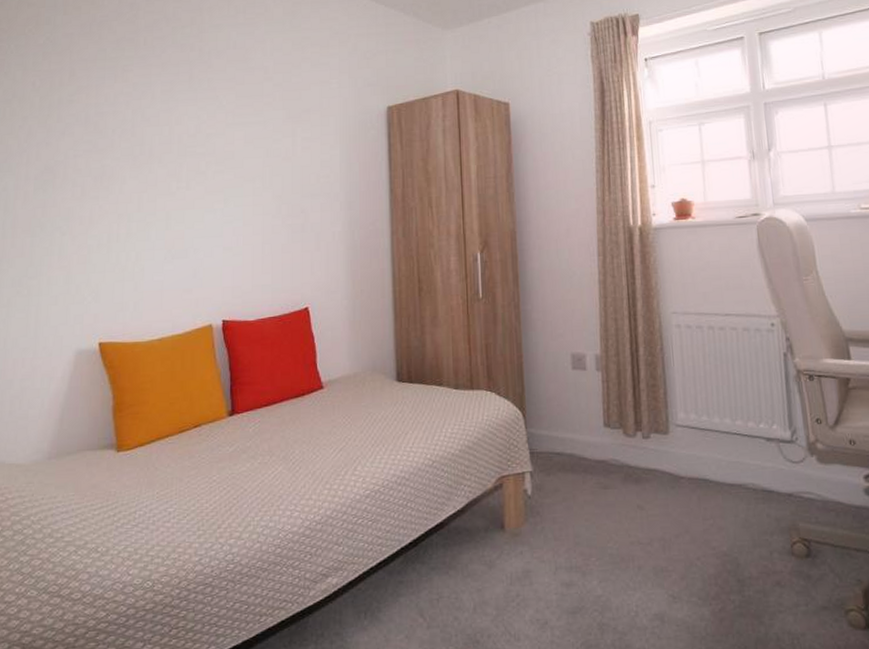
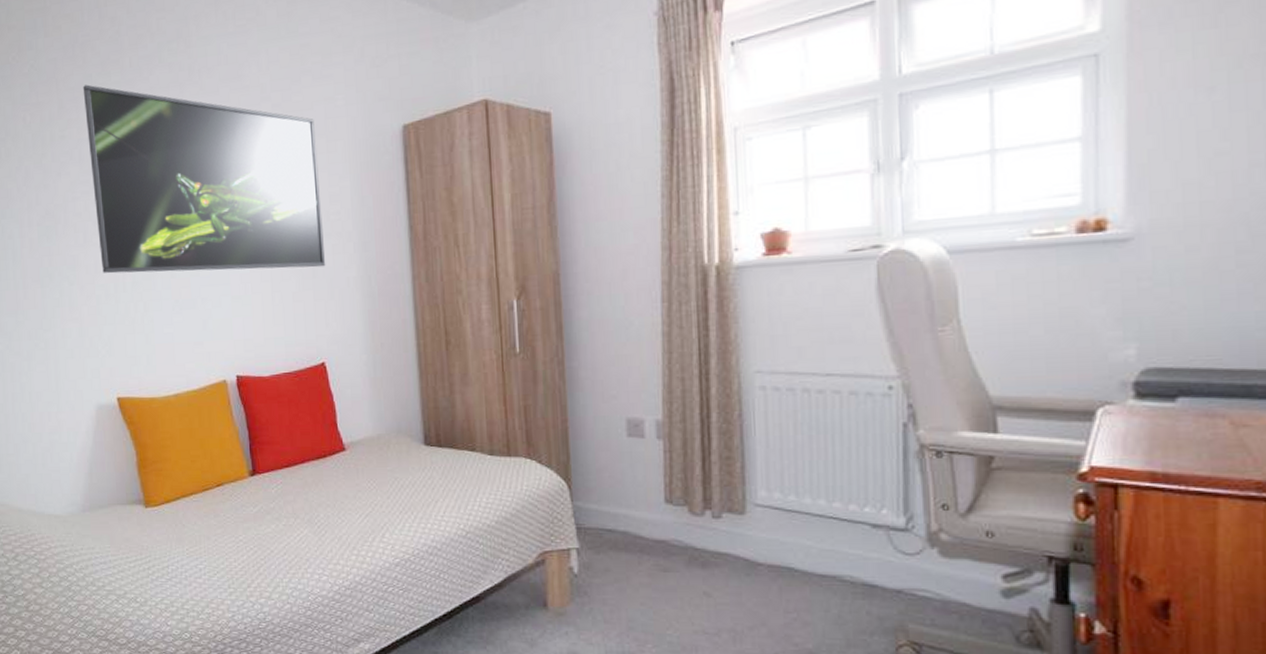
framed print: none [96,57,314,225] -> present [82,84,326,274]

